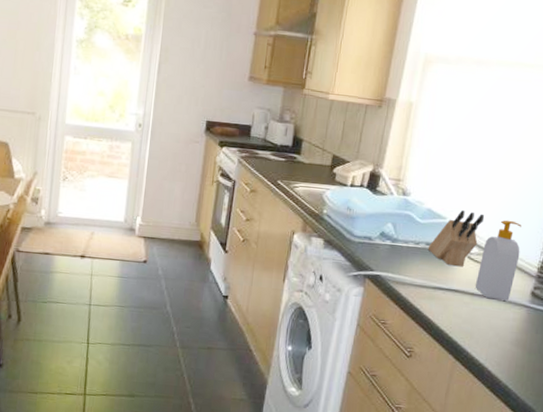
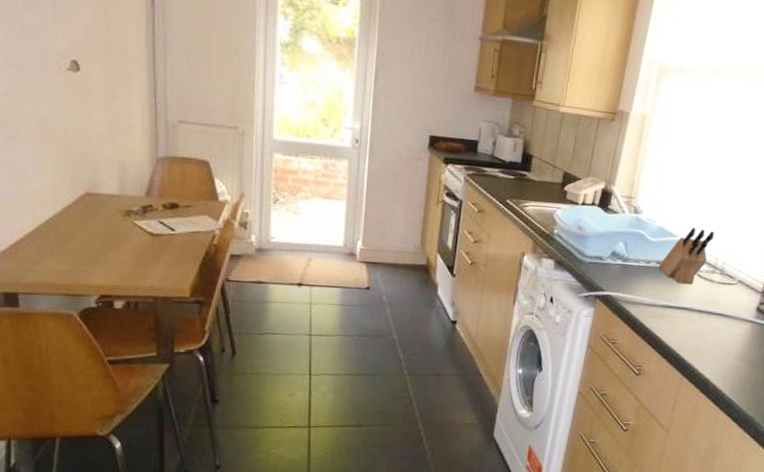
soap bottle: present [475,220,521,301] -> none [703,236,750,317]

